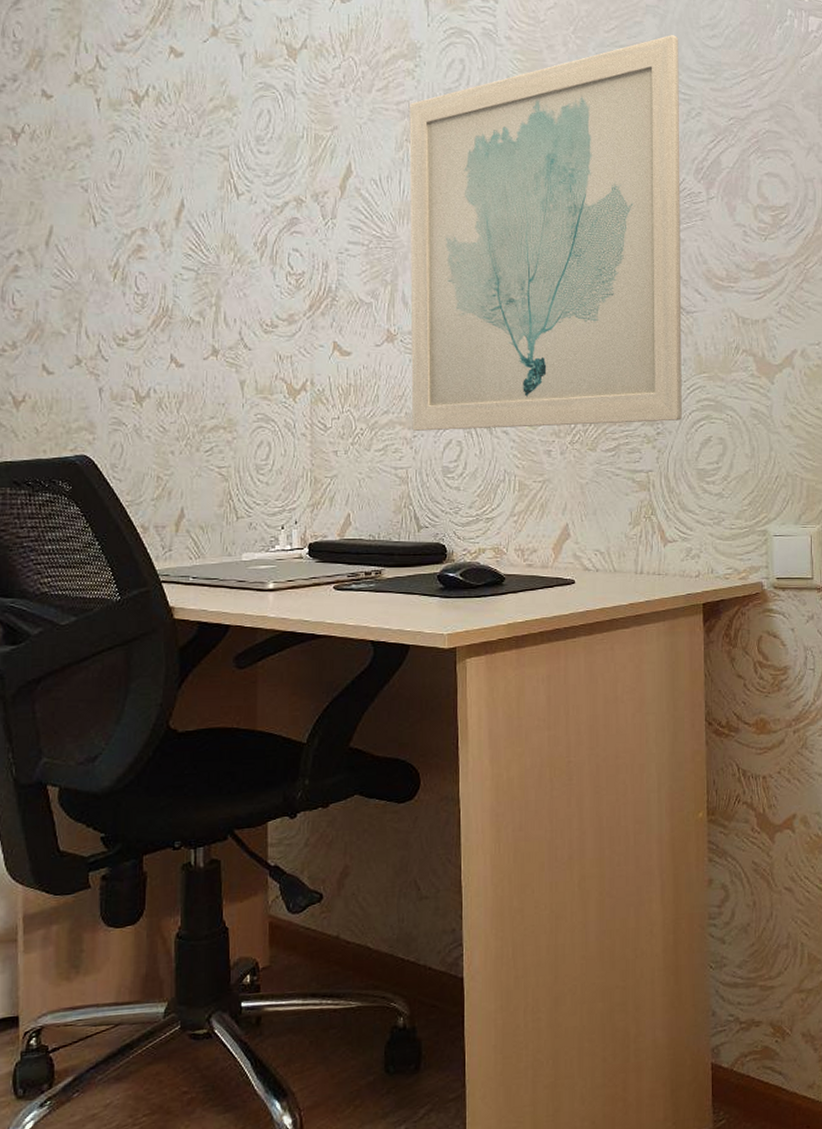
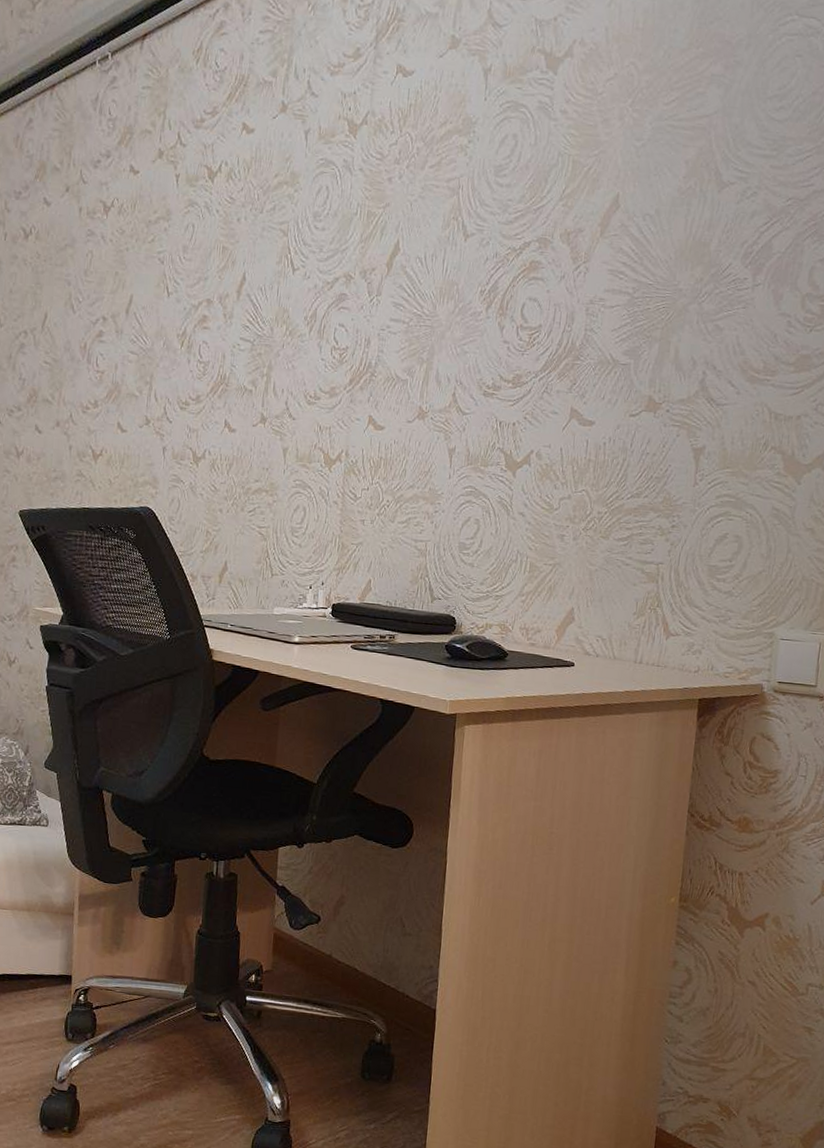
wall art: present [409,35,682,431] -> none [434,107,743,515]

